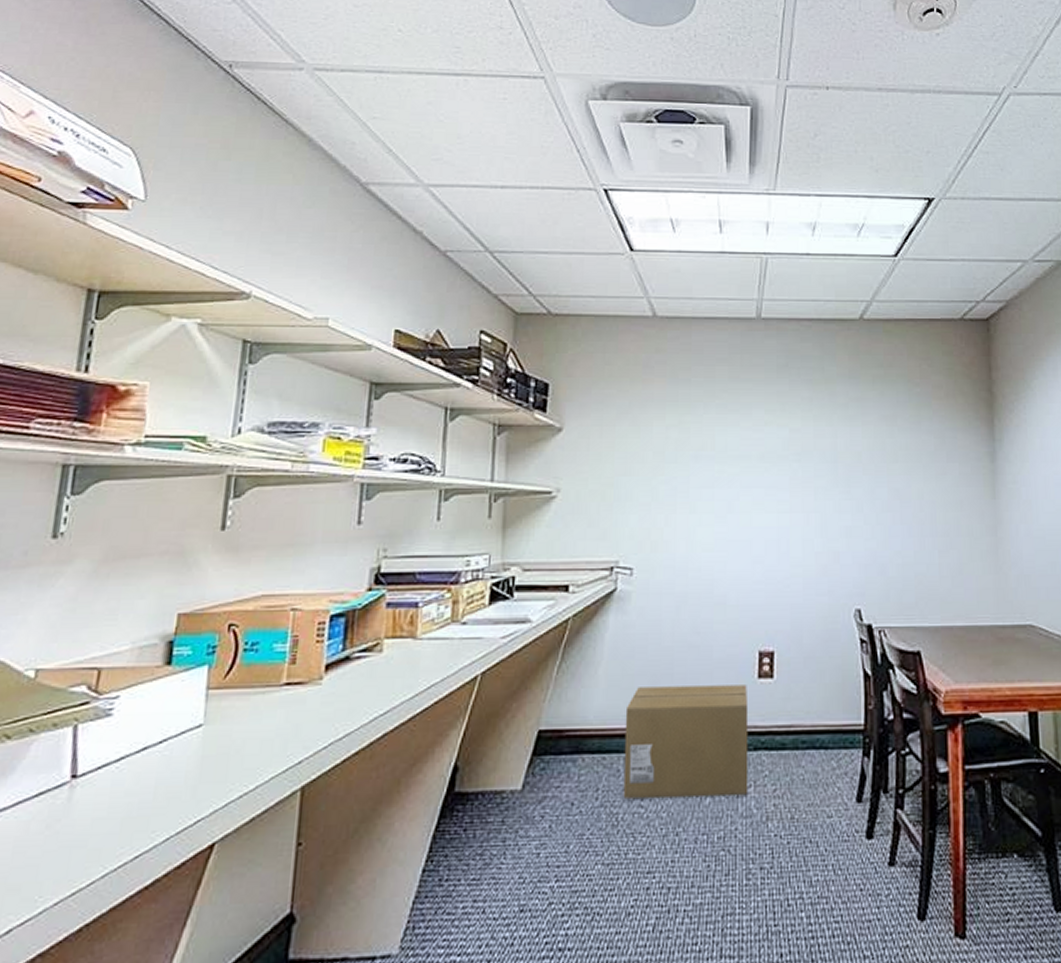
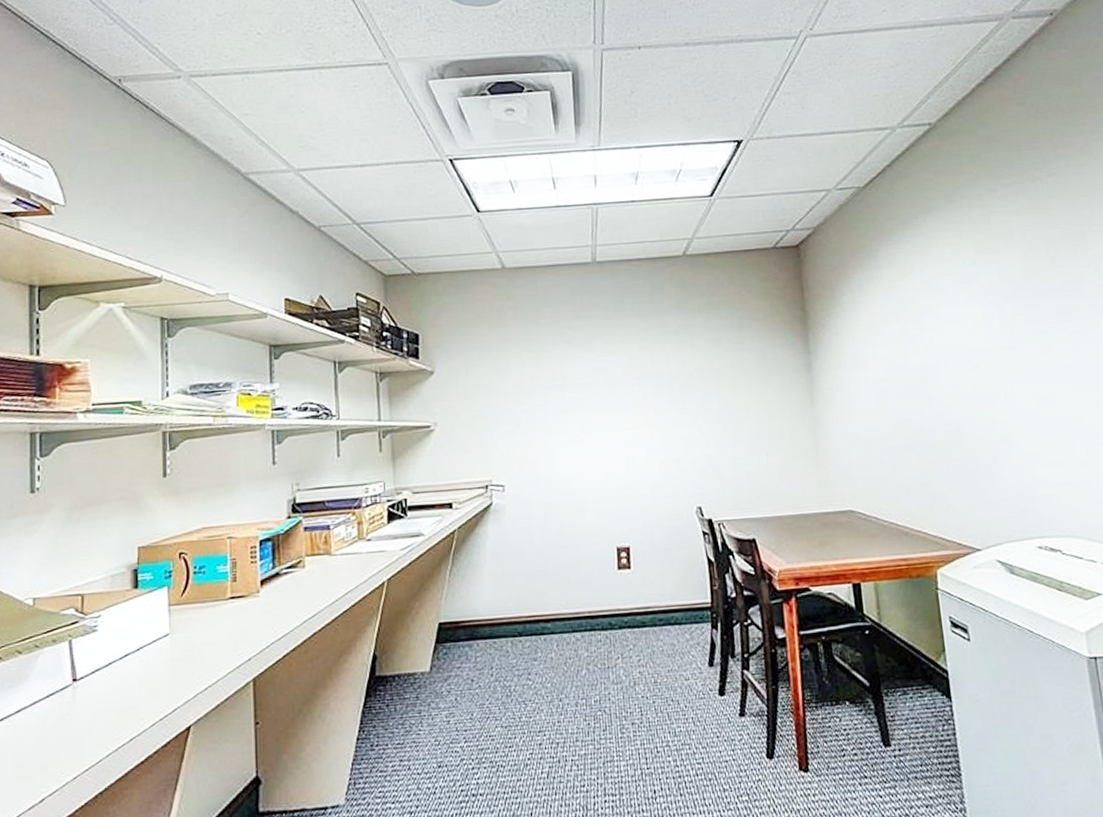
box: present [623,685,749,798] -> none [509,576,616,674]

